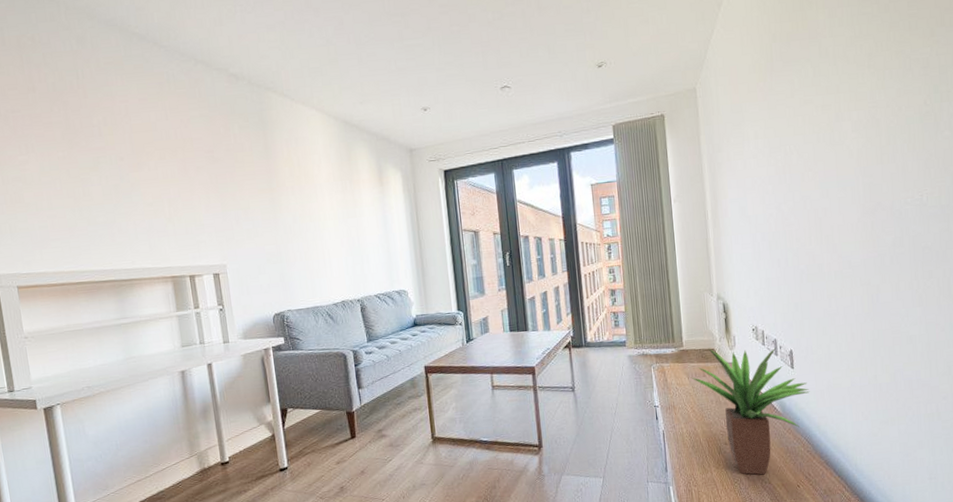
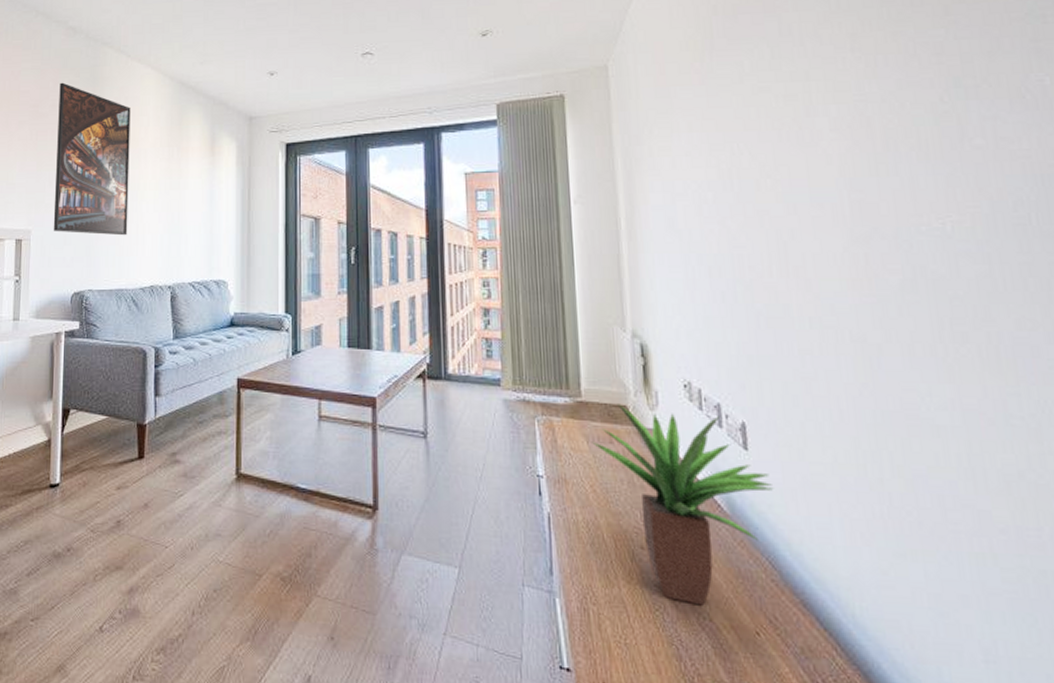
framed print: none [230,127,315,264] -> present [53,82,131,236]

